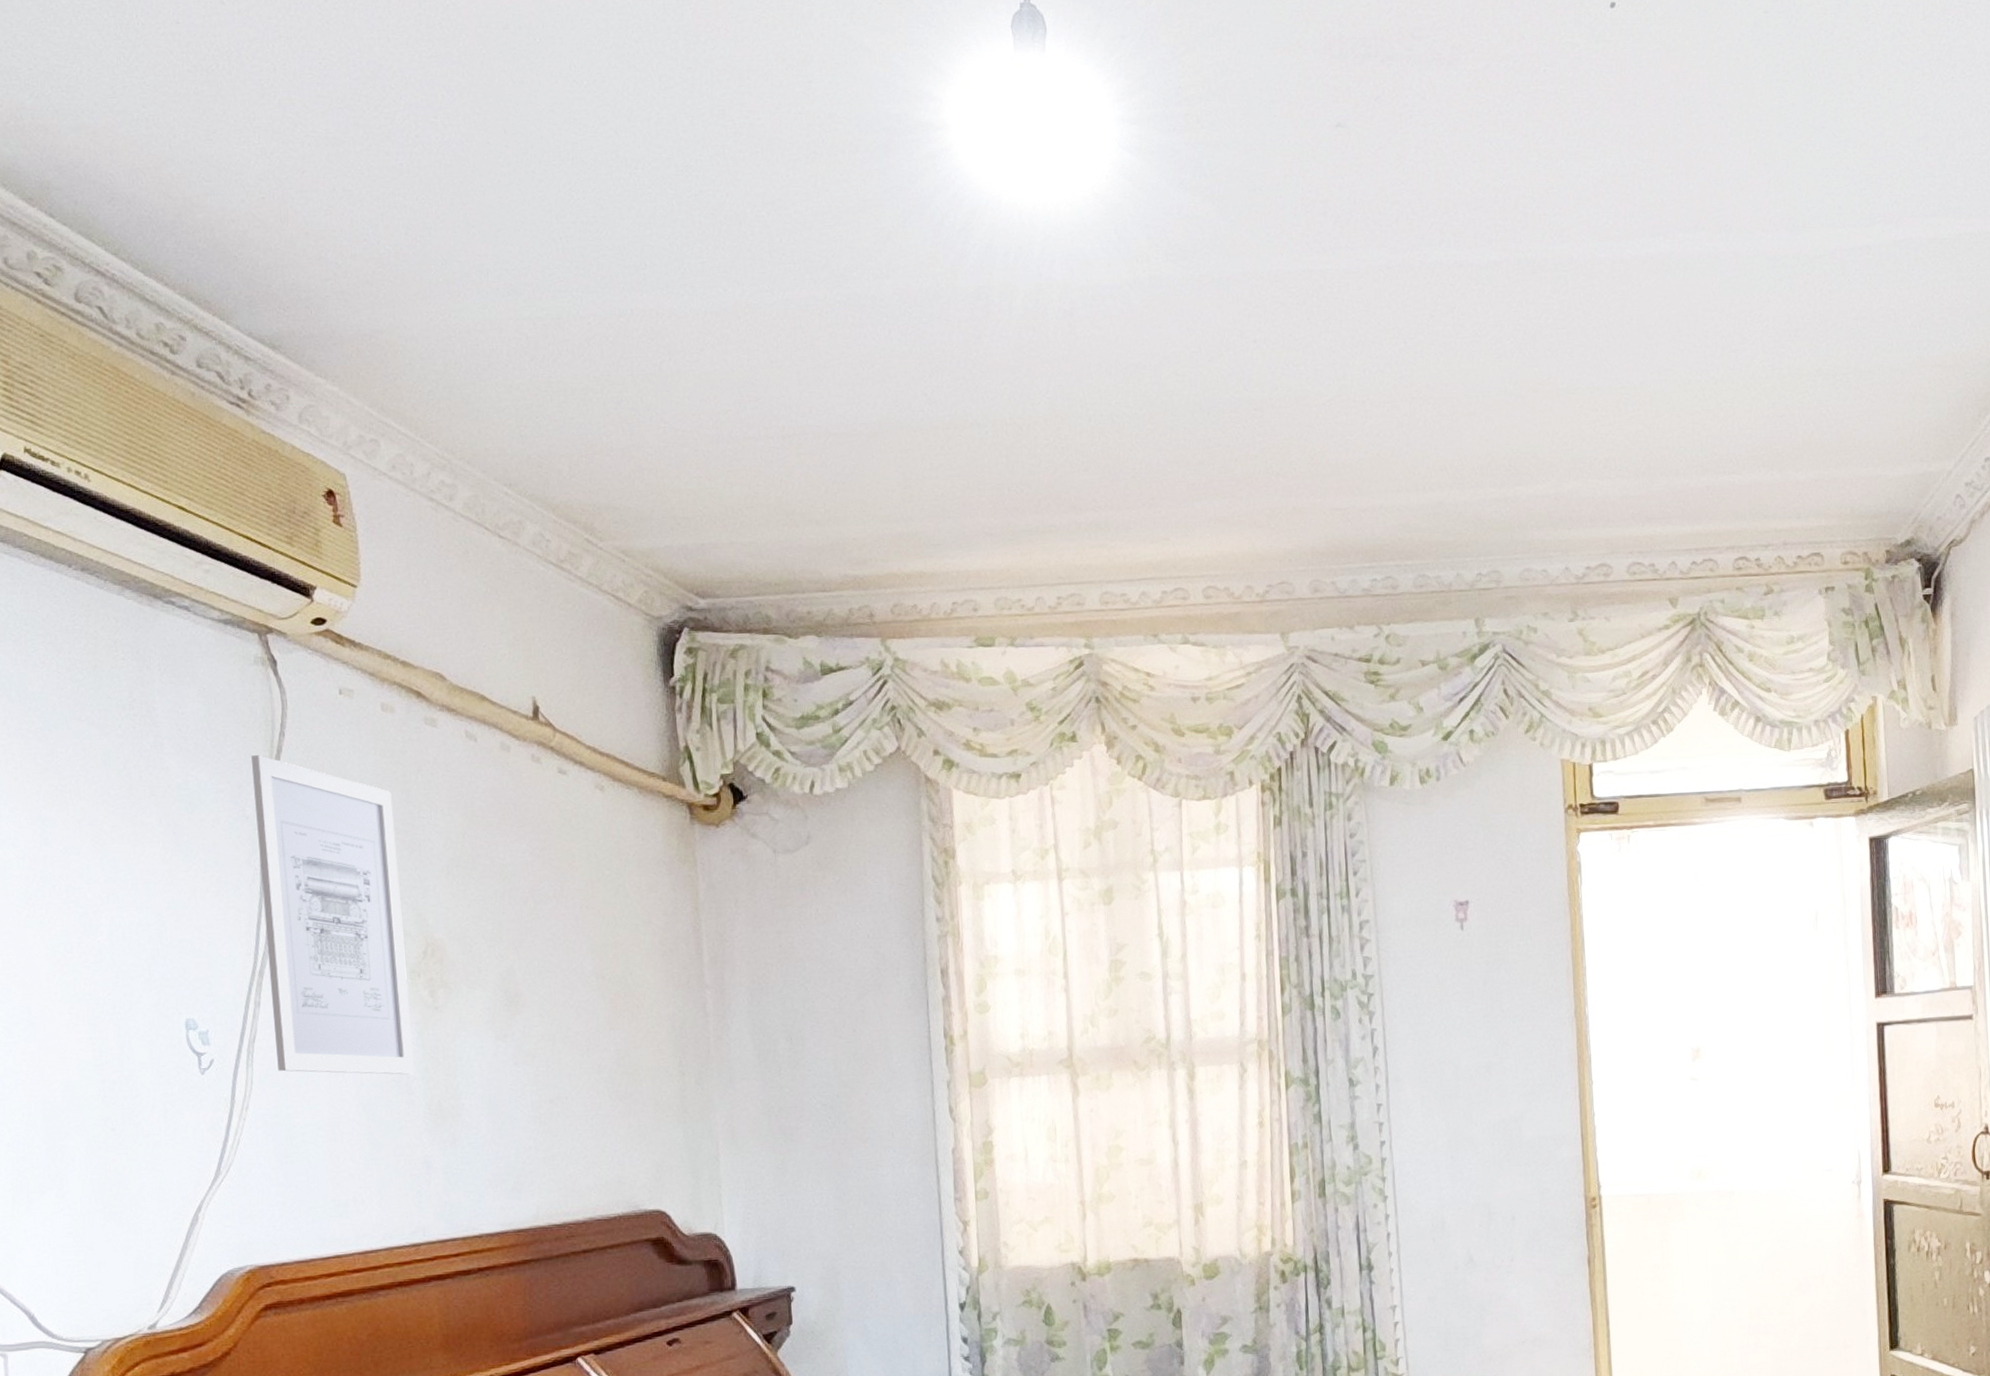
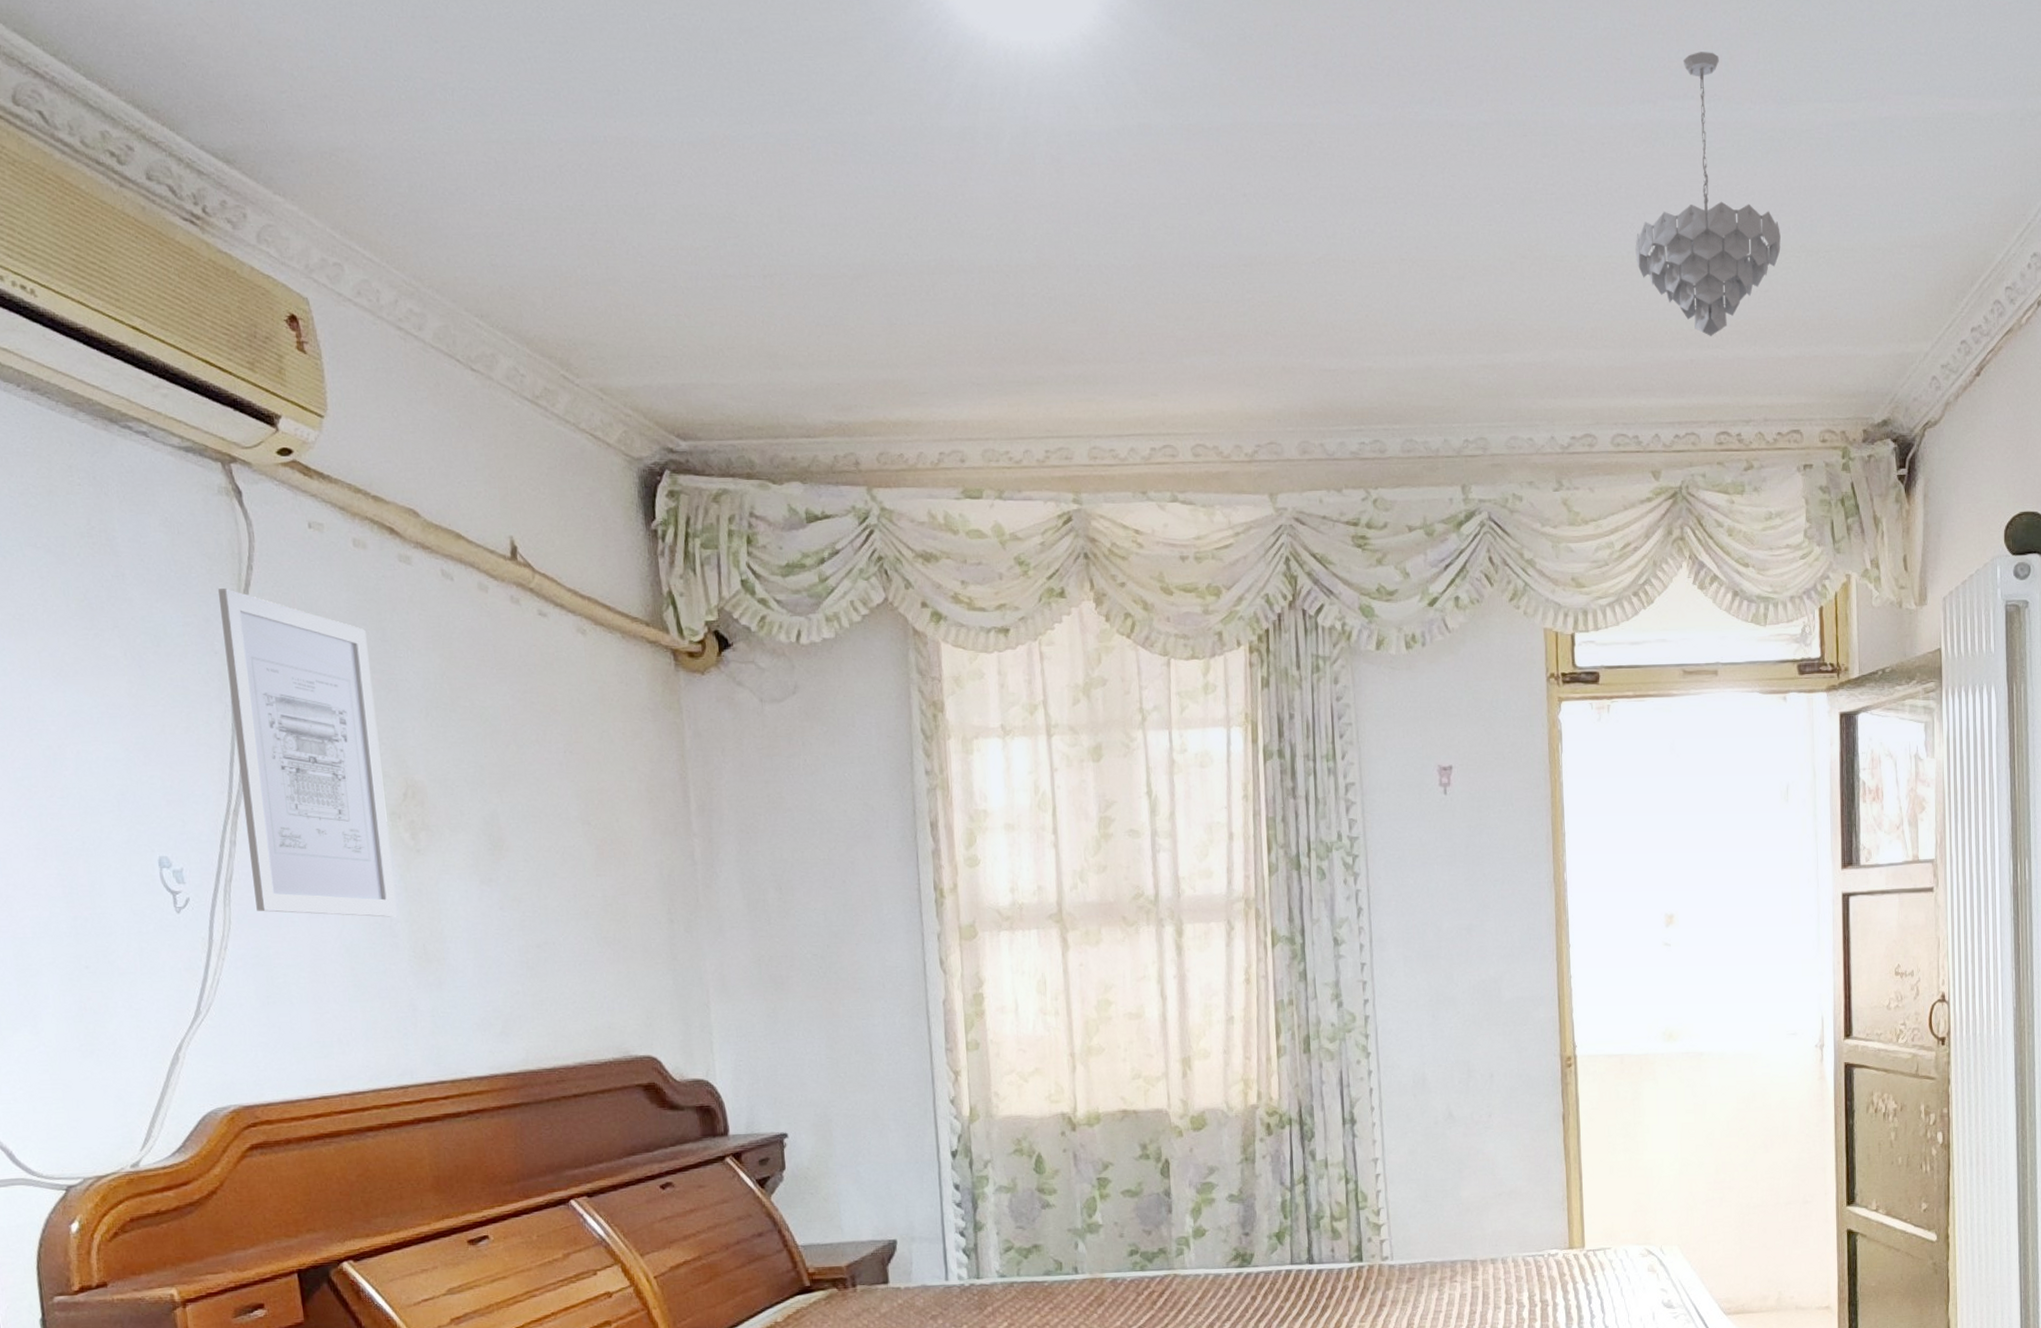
pendant light: none [1648,184,1797,463] -> present [1635,52,1781,336]

